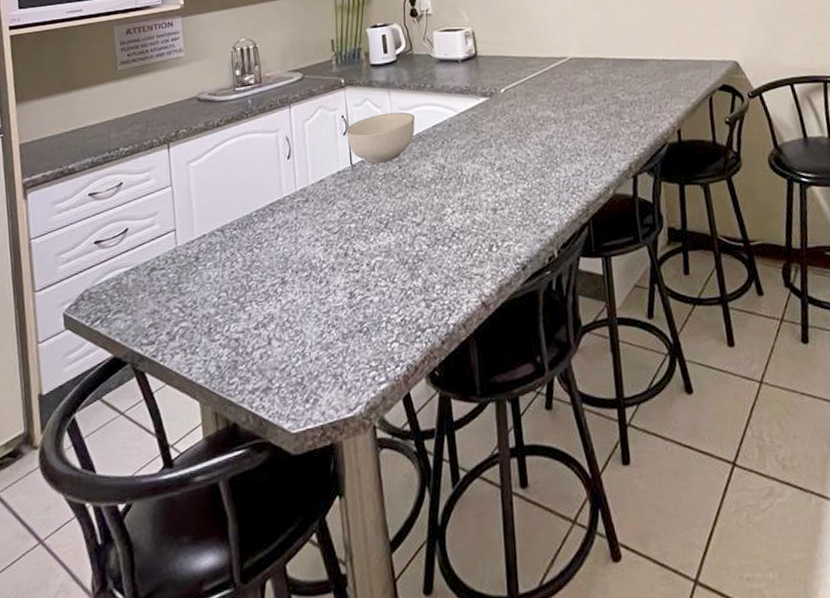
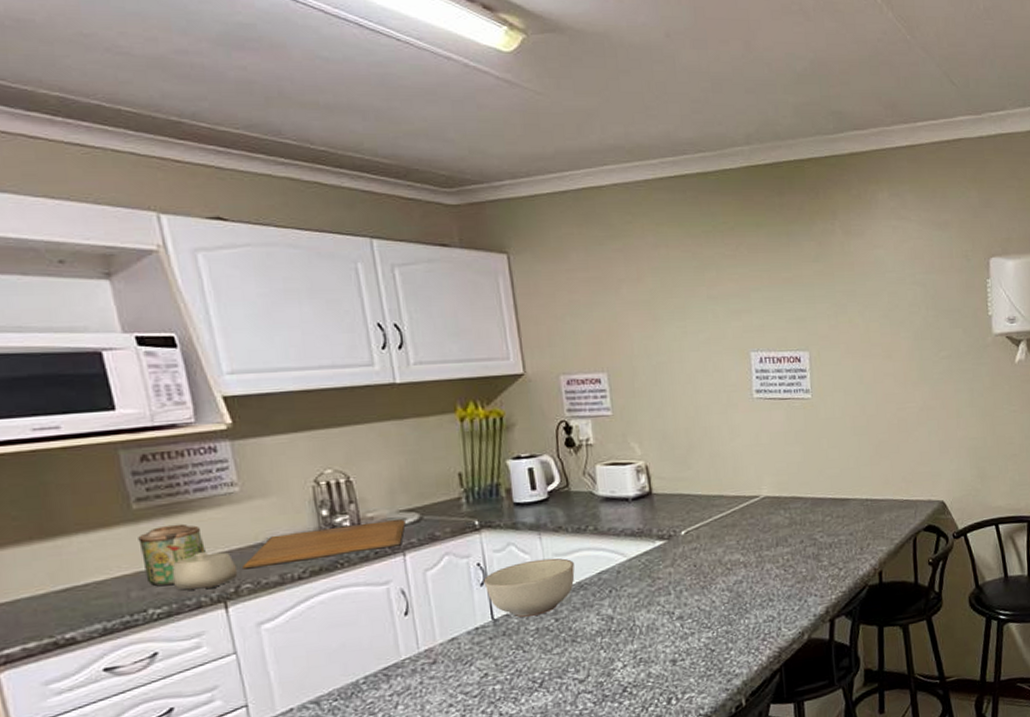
canister: none [119,81,159,130] -> present [138,523,206,587]
sugar bowl: none [137,103,178,133] -> present [172,552,238,590]
chopping board: none [182,77,292,118] -> present [243,518,406,569]

